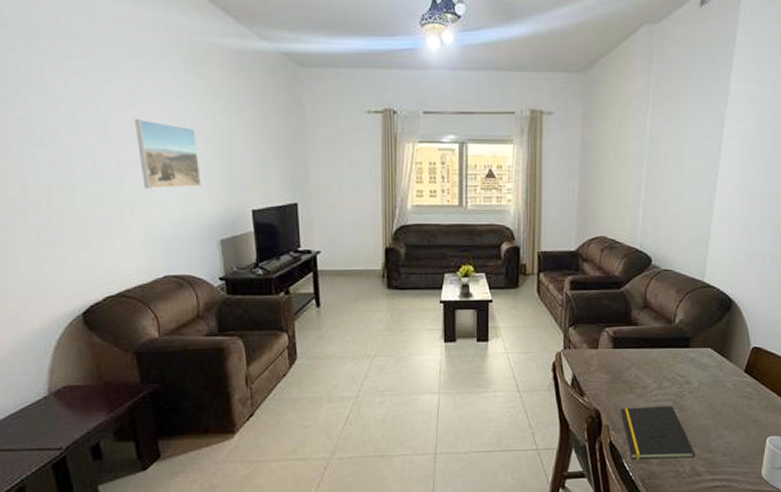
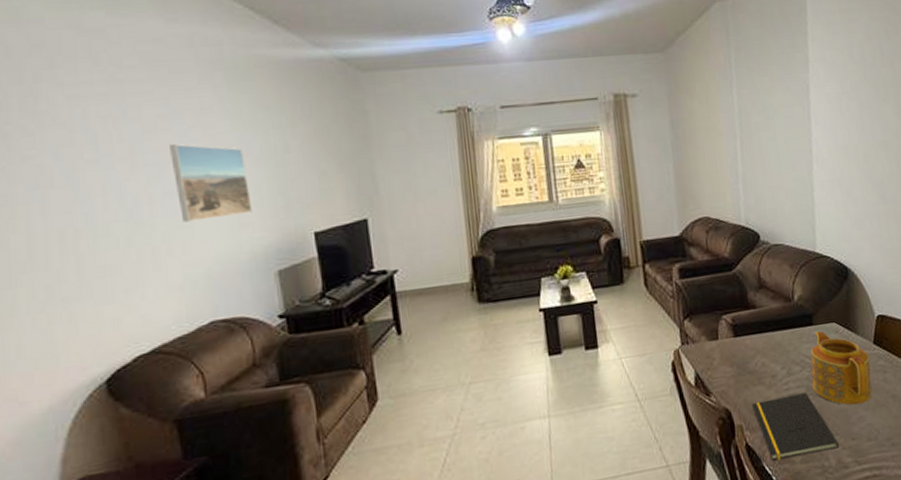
teapot: none [679,353,738,423] -> present [810,330,872,406]

